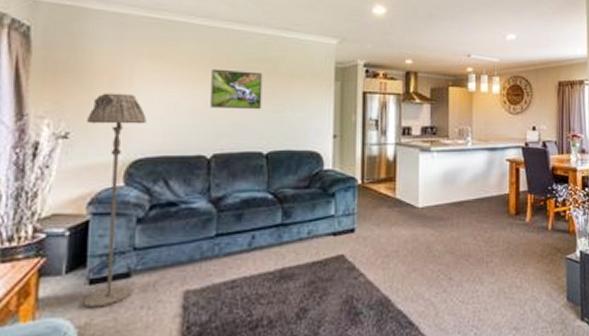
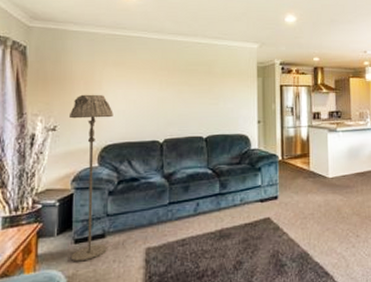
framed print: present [210,68,263,110] -> none [161,72,201,103]

